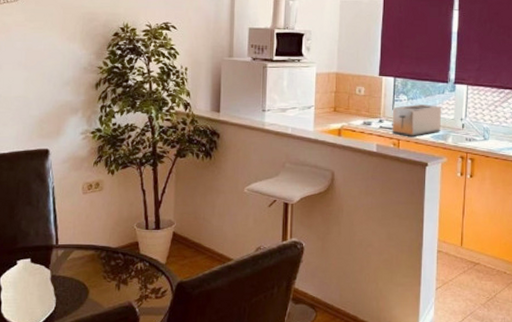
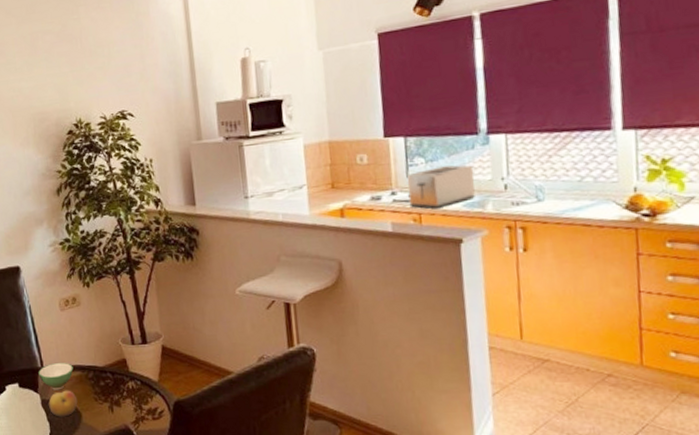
bowl: none [52,242,87,267] -> present [38,363,73,390]
fruit: none [58,267,87,293] -> present [48,390,78,417]

